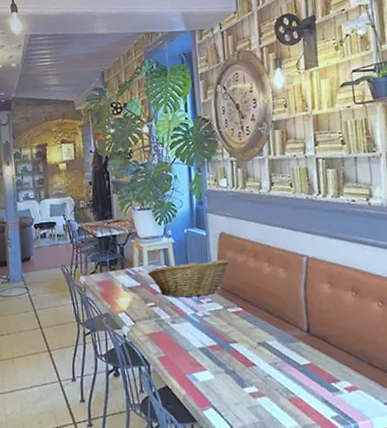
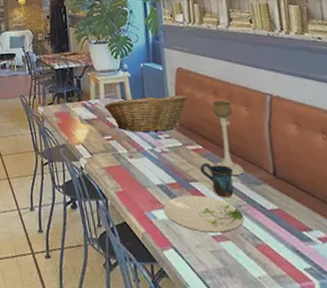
plate: none [204,356,280,390] -> present [163,196,244,233]
mug: none [240,324,271,356] -> present [200,162,234,197]
candle holder: none [252,264,281,334] -> present [212,101,245,175]

